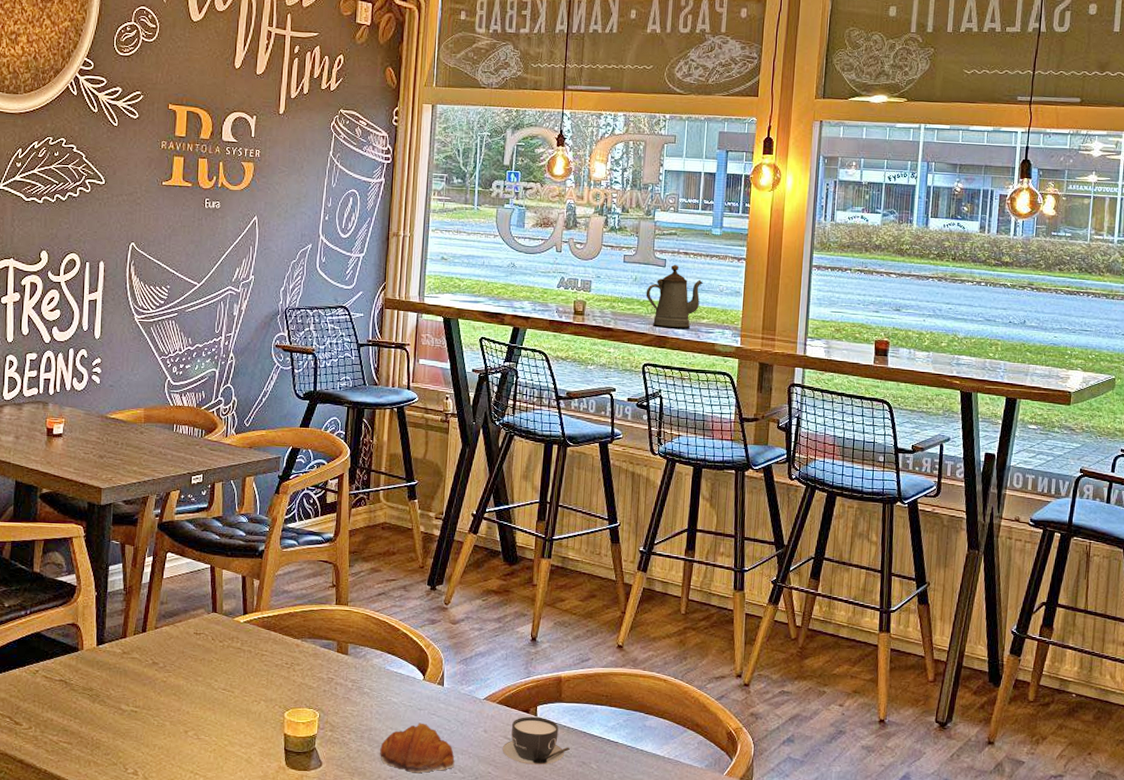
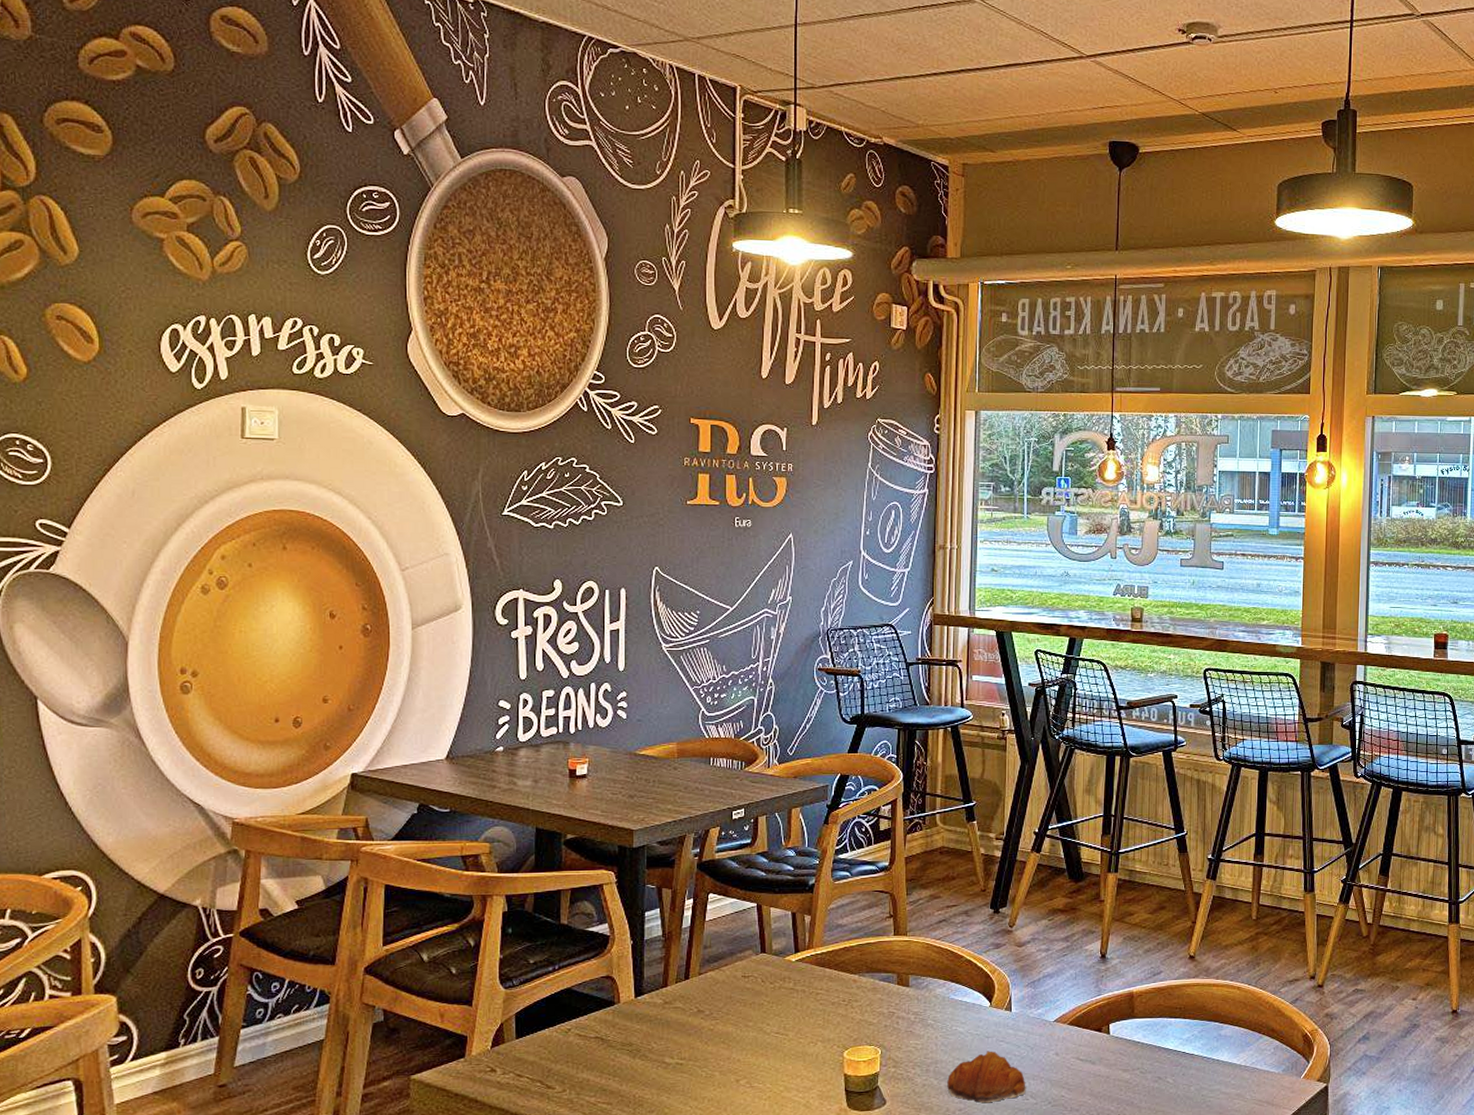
teacup: present [502,716,570,765] -> none [1075,1035,1145,1085]
coffee pot: present [646,264,703,330] -> none [1204,566,1261,633]

